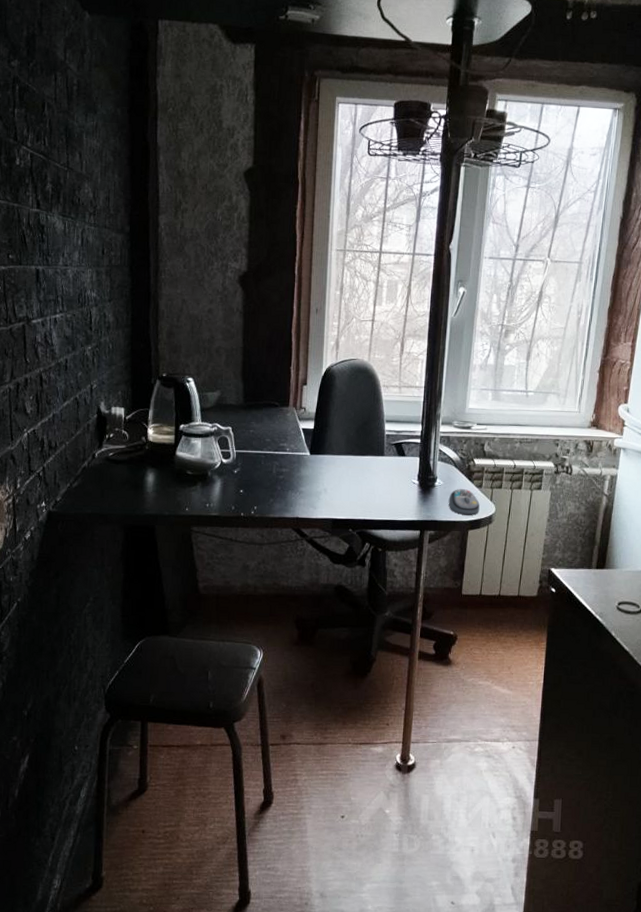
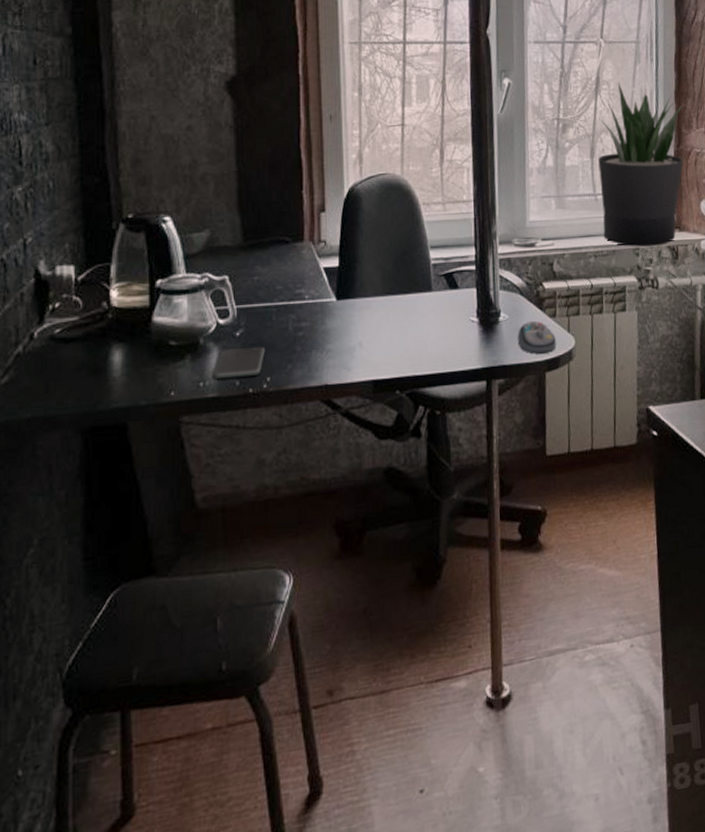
smartphone: none [215,482,255,505] -> present [211,347,266,380]
planter: none [530,298,613,440] -> present [598,83,683,247]

